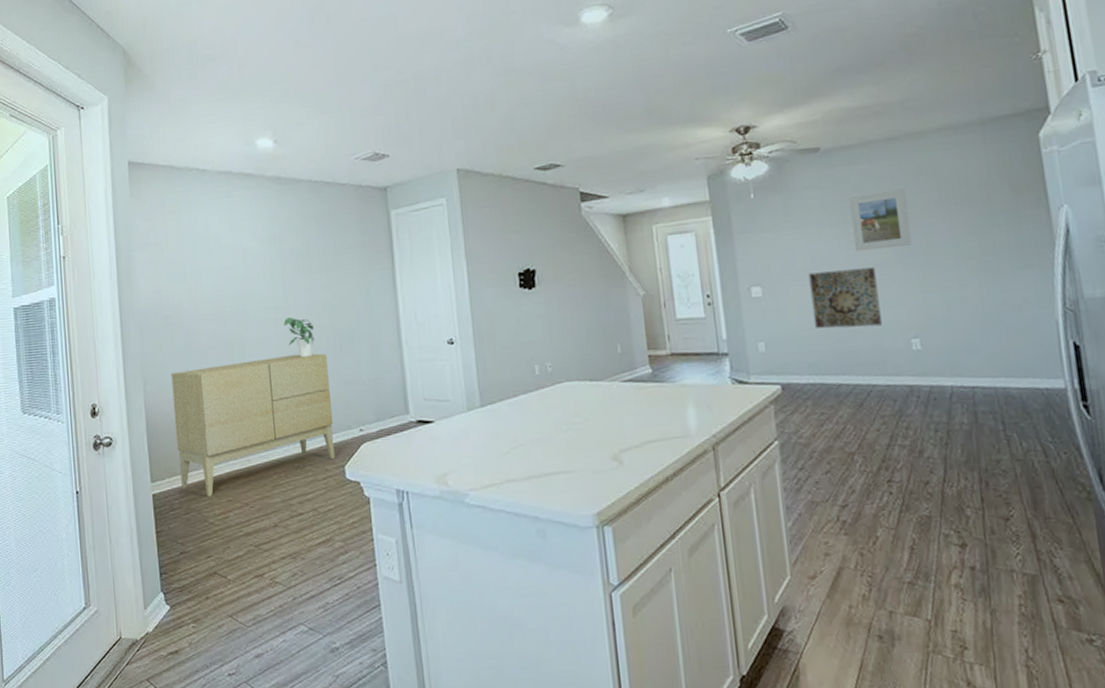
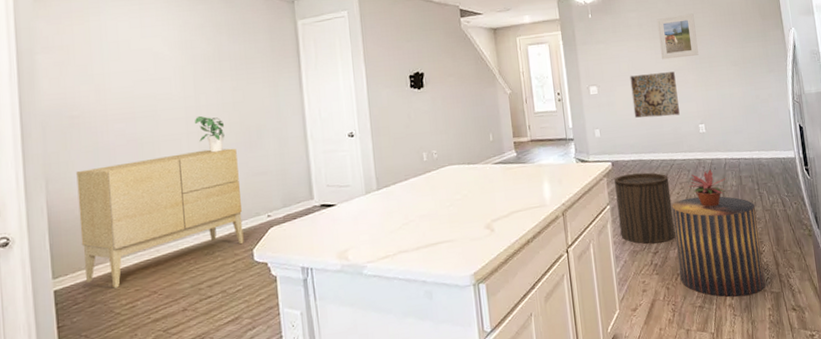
stool: none [785,400,874,494] -> present [614,172,676,244]
stool: none [869,436,1014,576] -> present [672,196,766,297]
potted plant: none [894,399,954,451] -> present [688,169,727,207]

